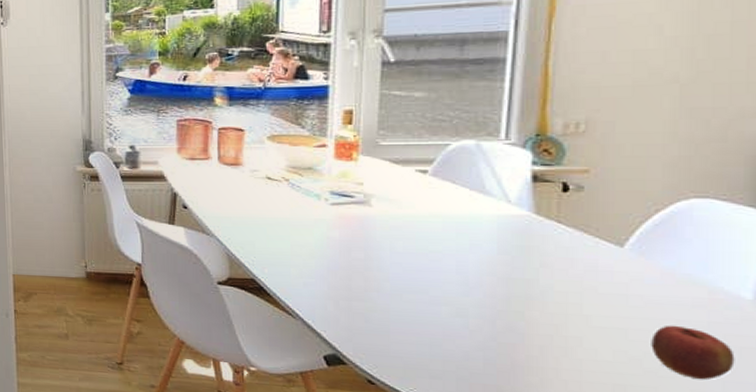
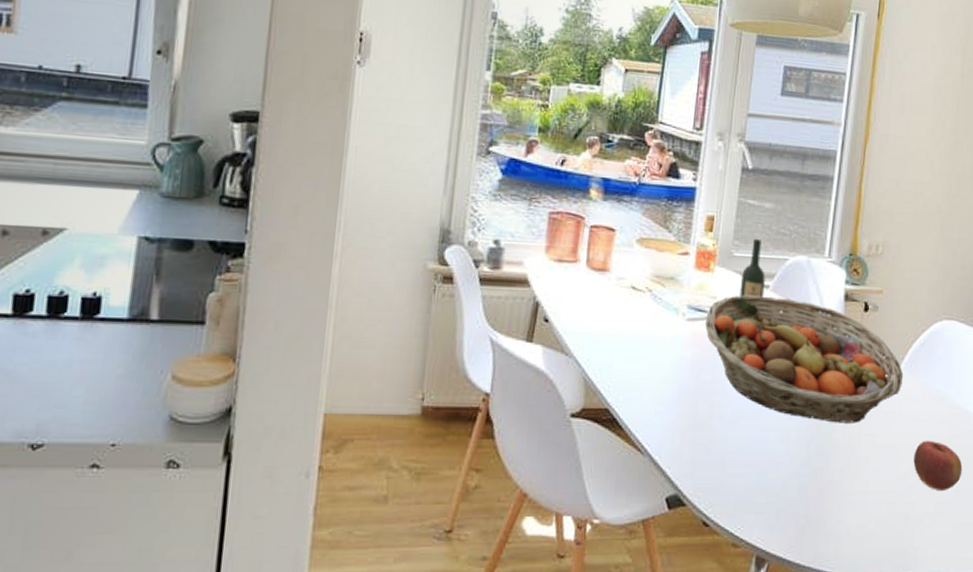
fruit basket: none [352,180,629,303] -> present [705,295,904,423]
wine bottle: none [391,127,422,183] -> present [739,238,766,298]

